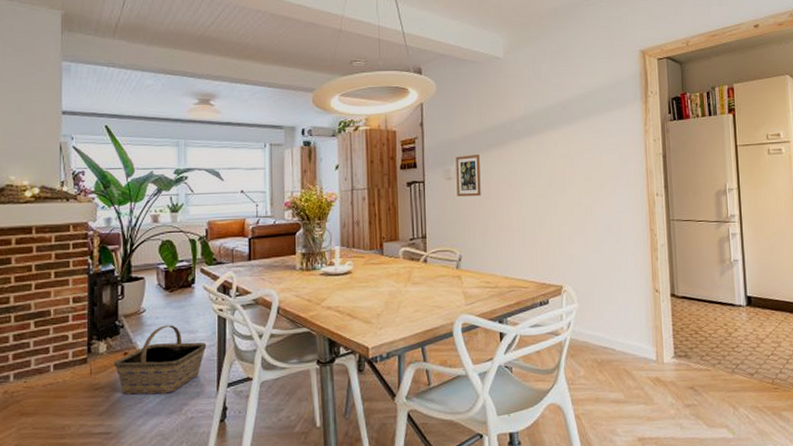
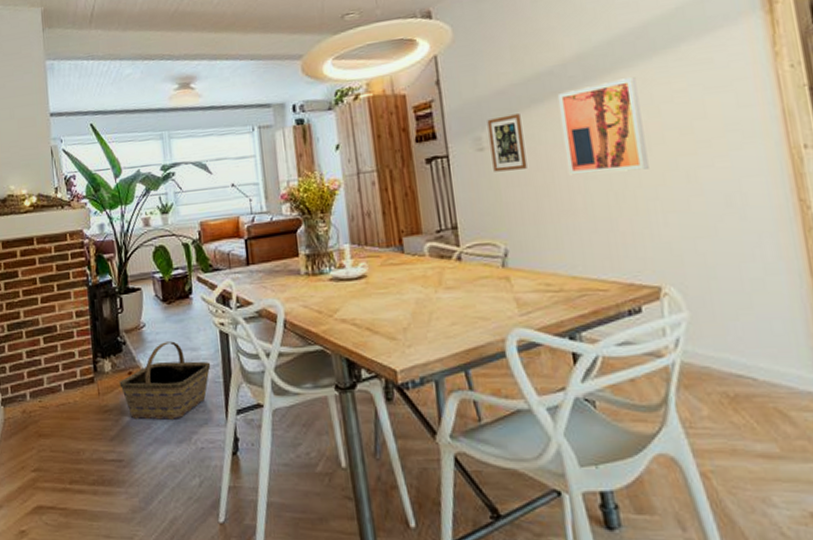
wall art: none [507,137,563,204] -> present [557,77,649,175]

